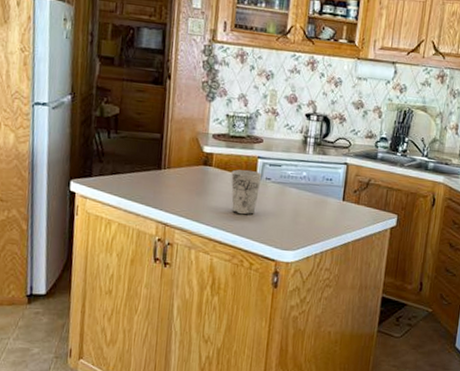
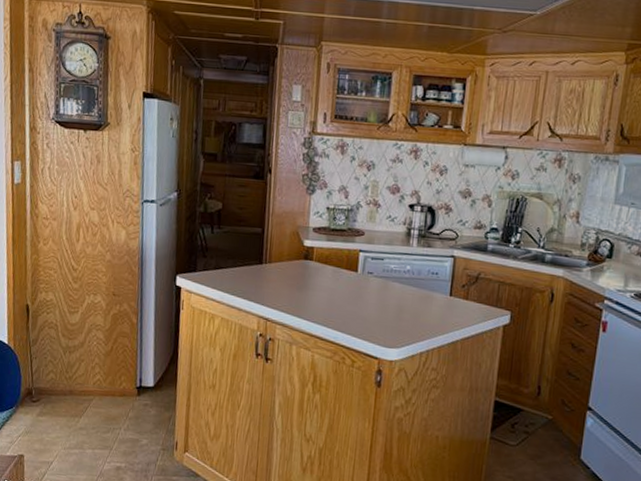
cup: present [231,169,262,216] -> none [332,263,364,311]

